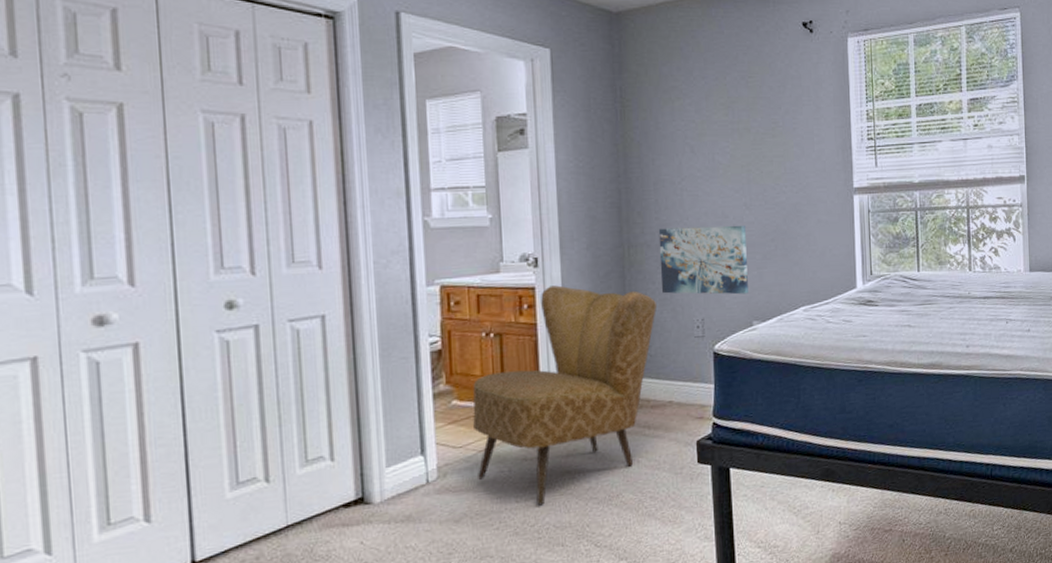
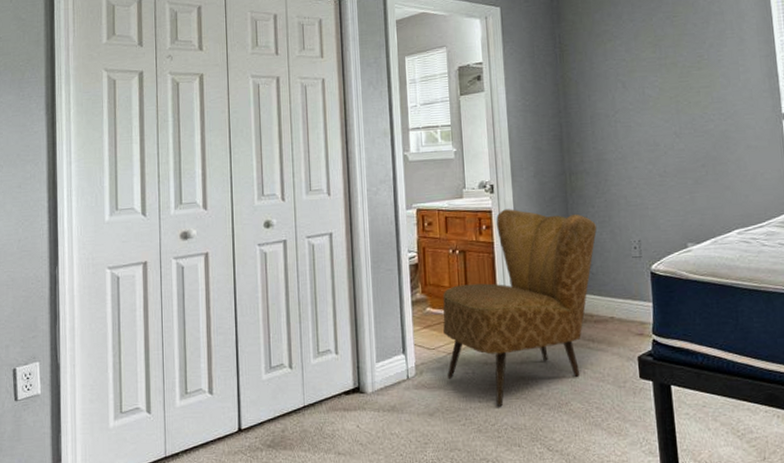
wall art: present [658,225,748,295] -> none [596,152,682,218]

